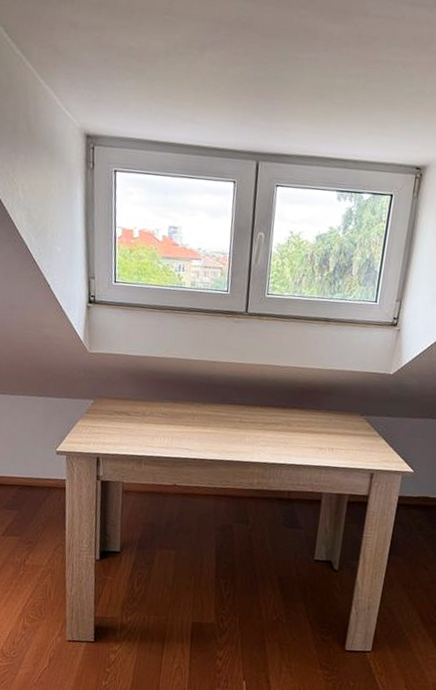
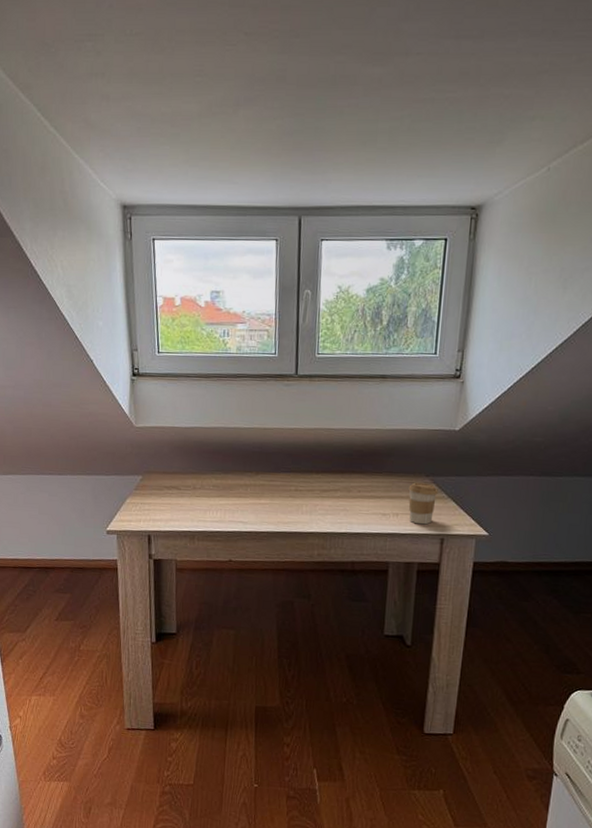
coffee cup: none [343,420,371,460] -> present [408,482,438,525]

